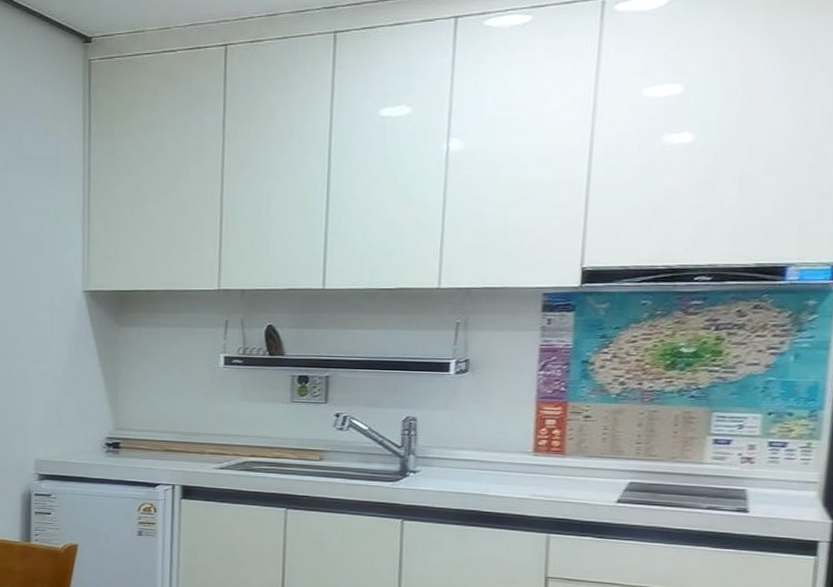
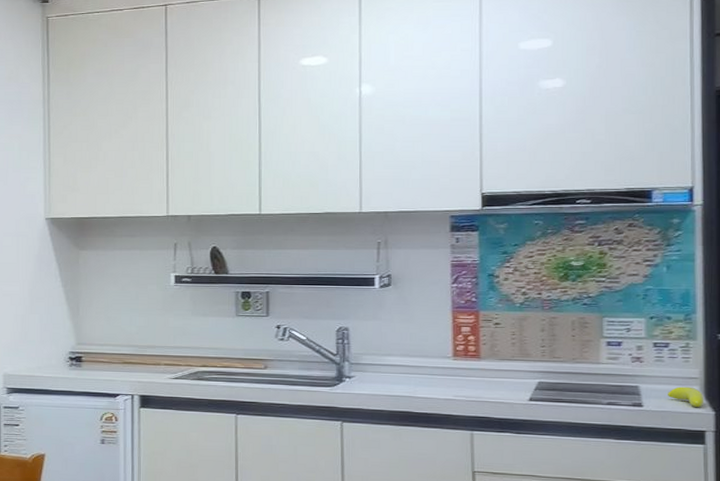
banana: none [779,491,822,515] -> present [668,386,704,407]

